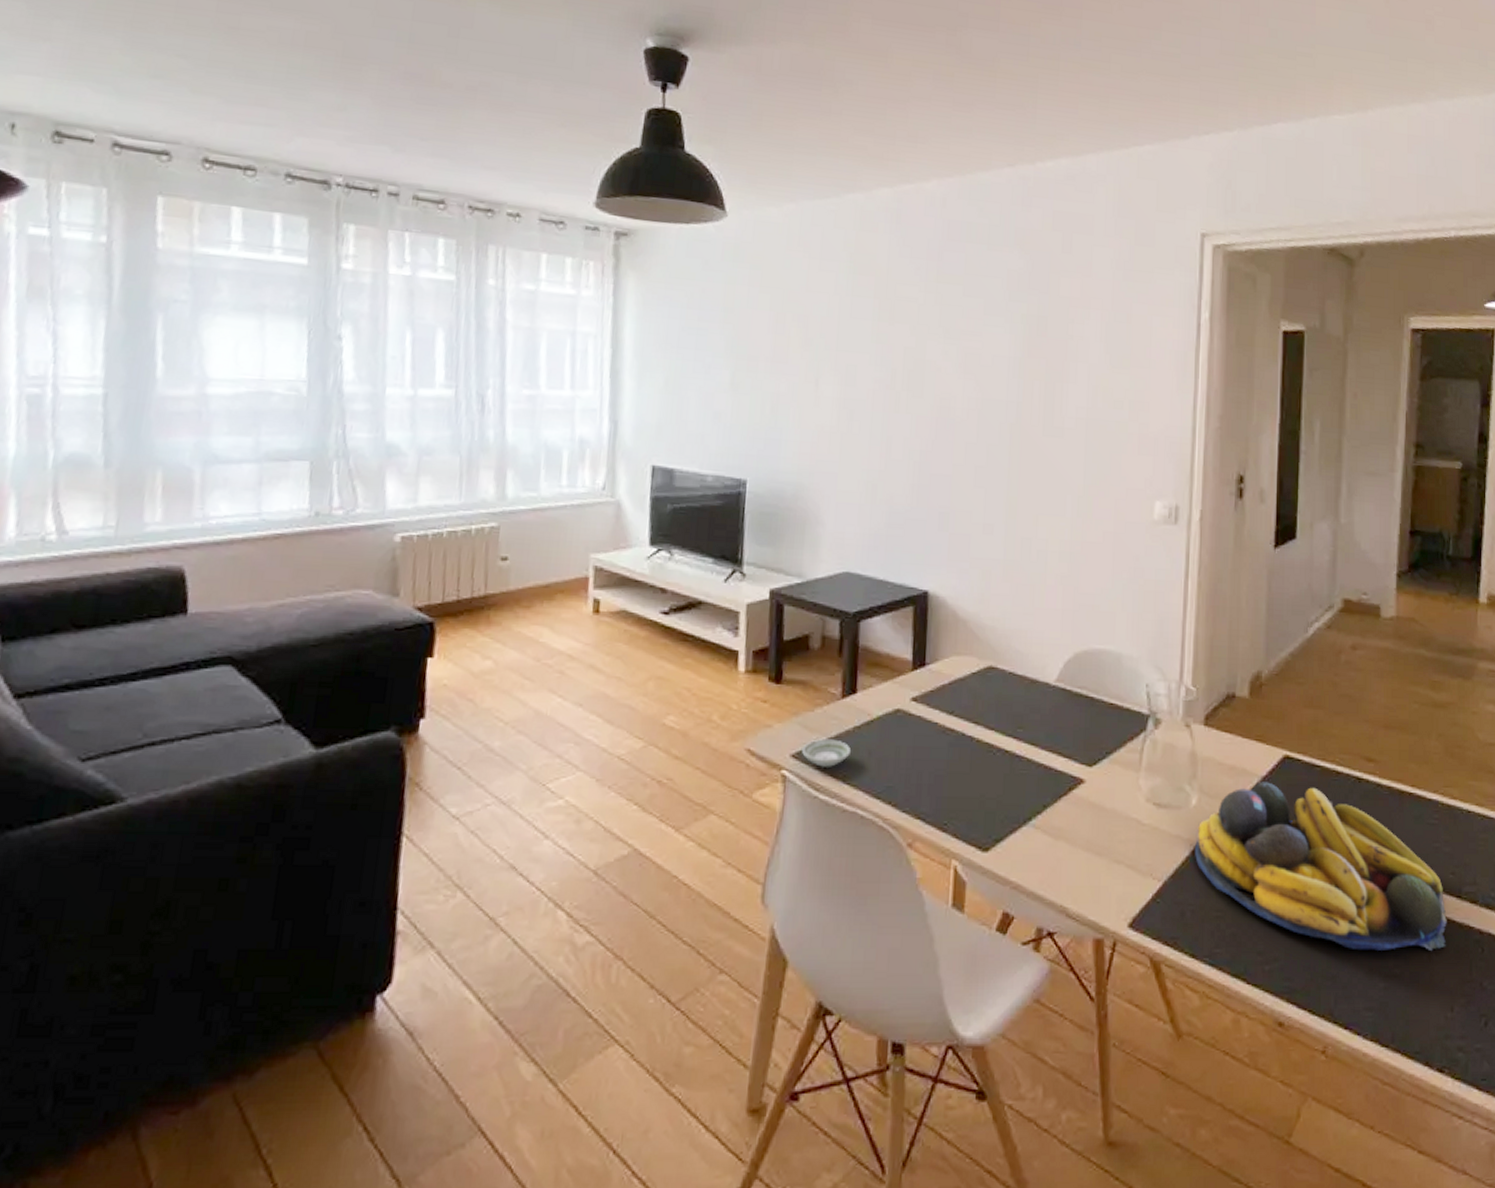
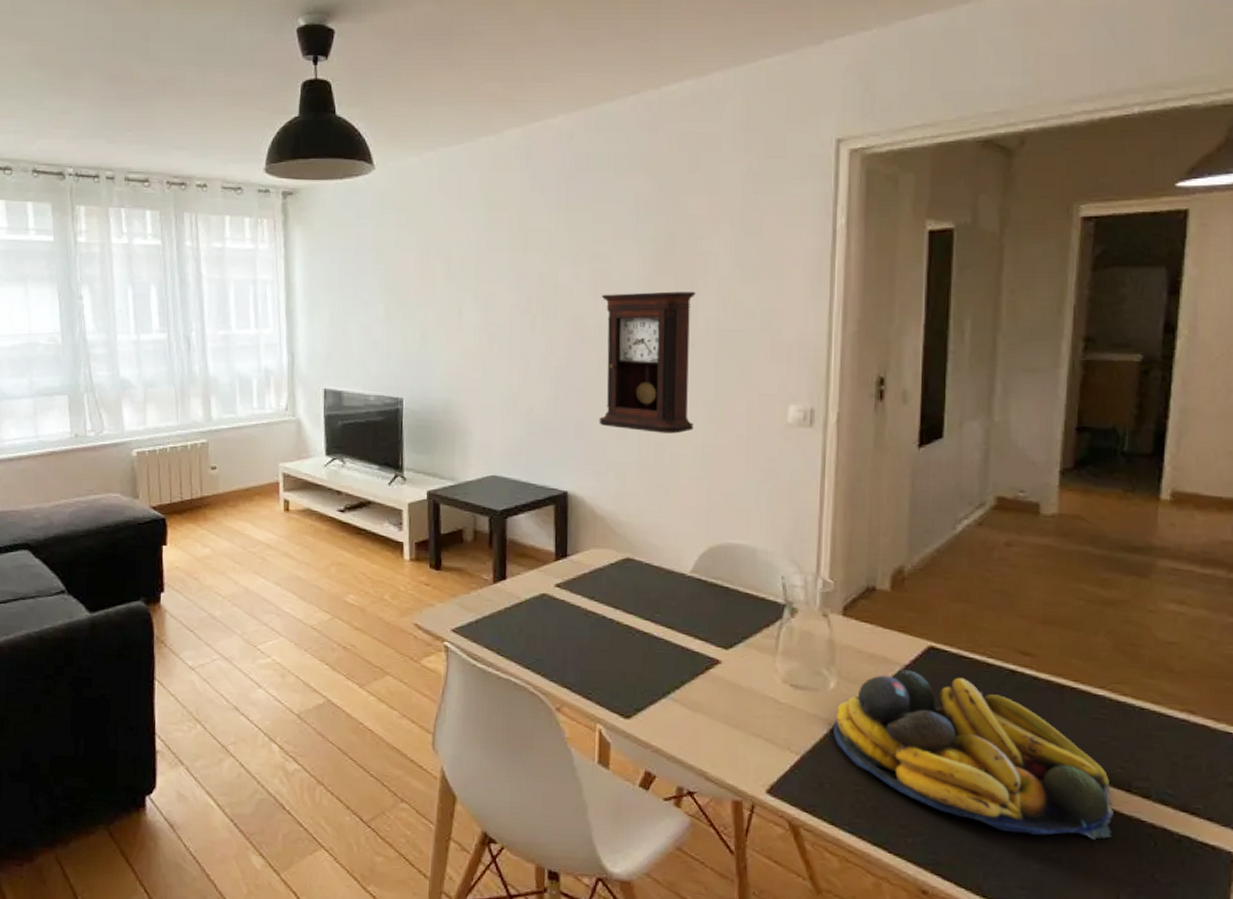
saucer: present [802,739,852,767] -> none [461,617,504,641]
pendulum clock: none [964,374,1066,529] -> present [599,291,696,434]

